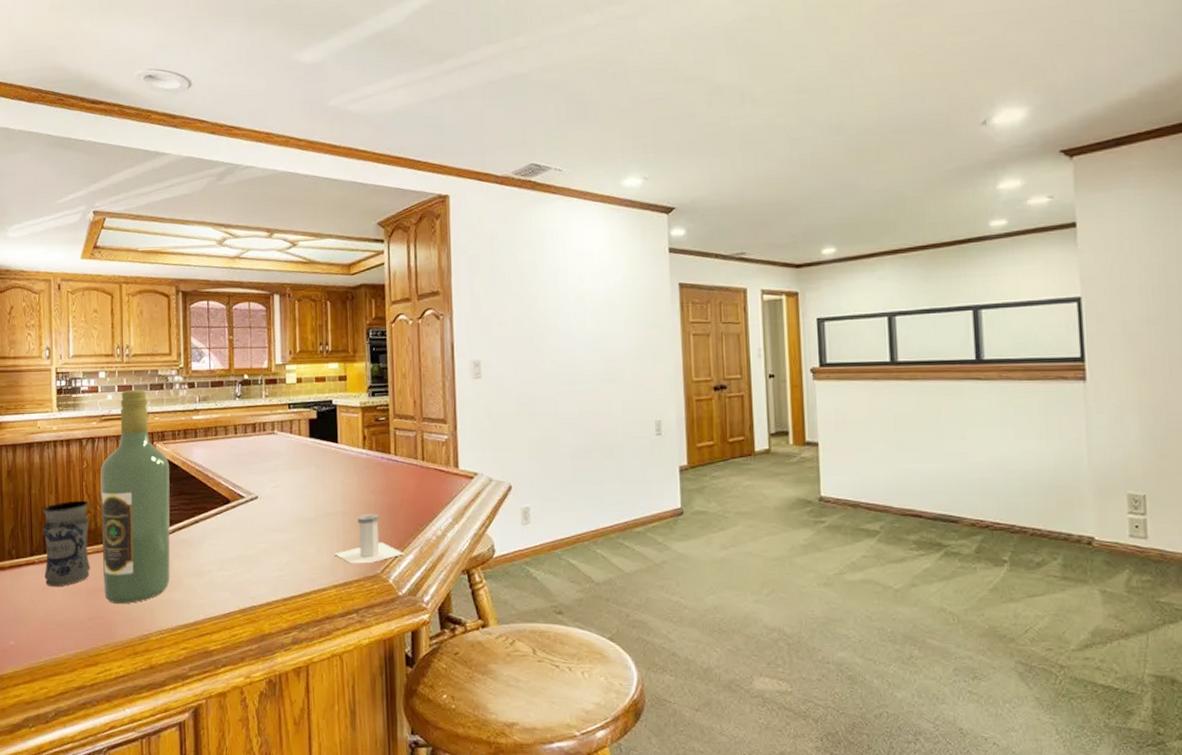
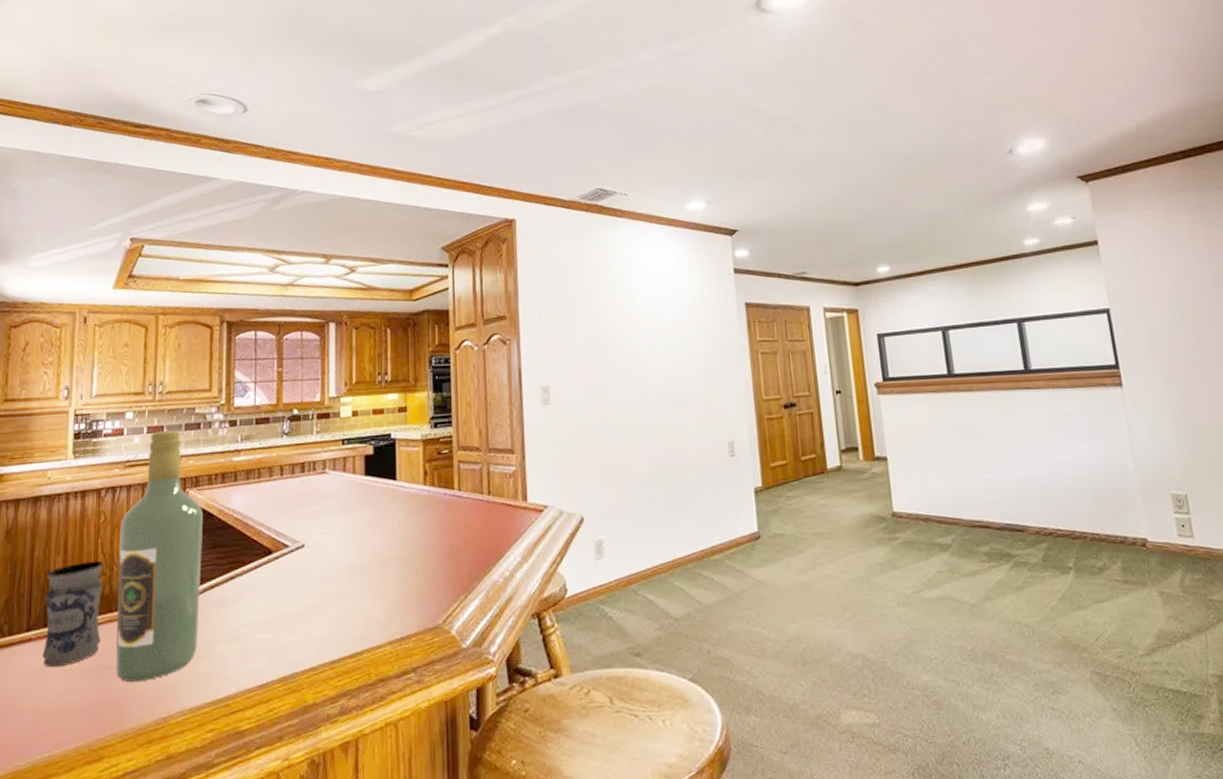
salt shaker: present [334,513,405,564] -> none [391,556,469,616]

